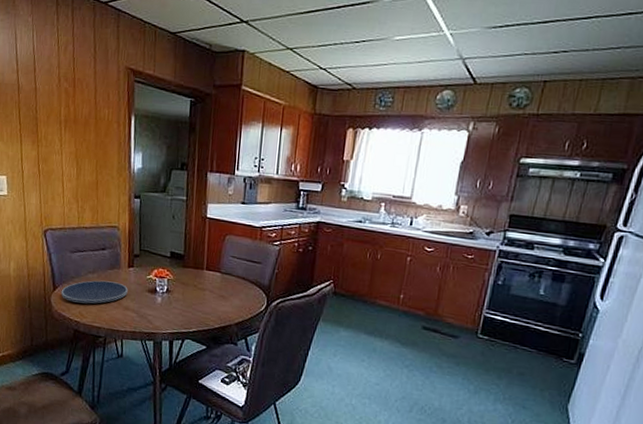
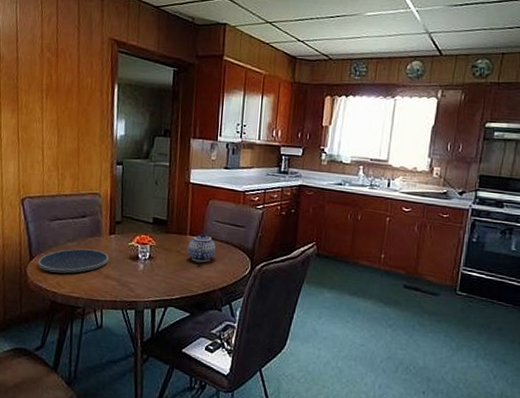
teapot: none [204,268,233,298] -> present [187,233,217,263]

